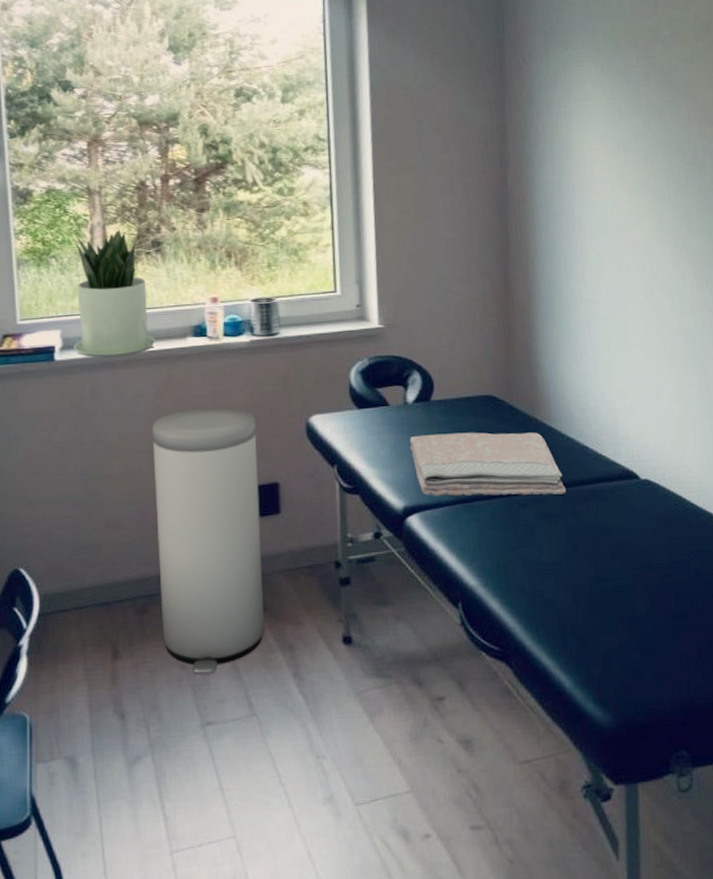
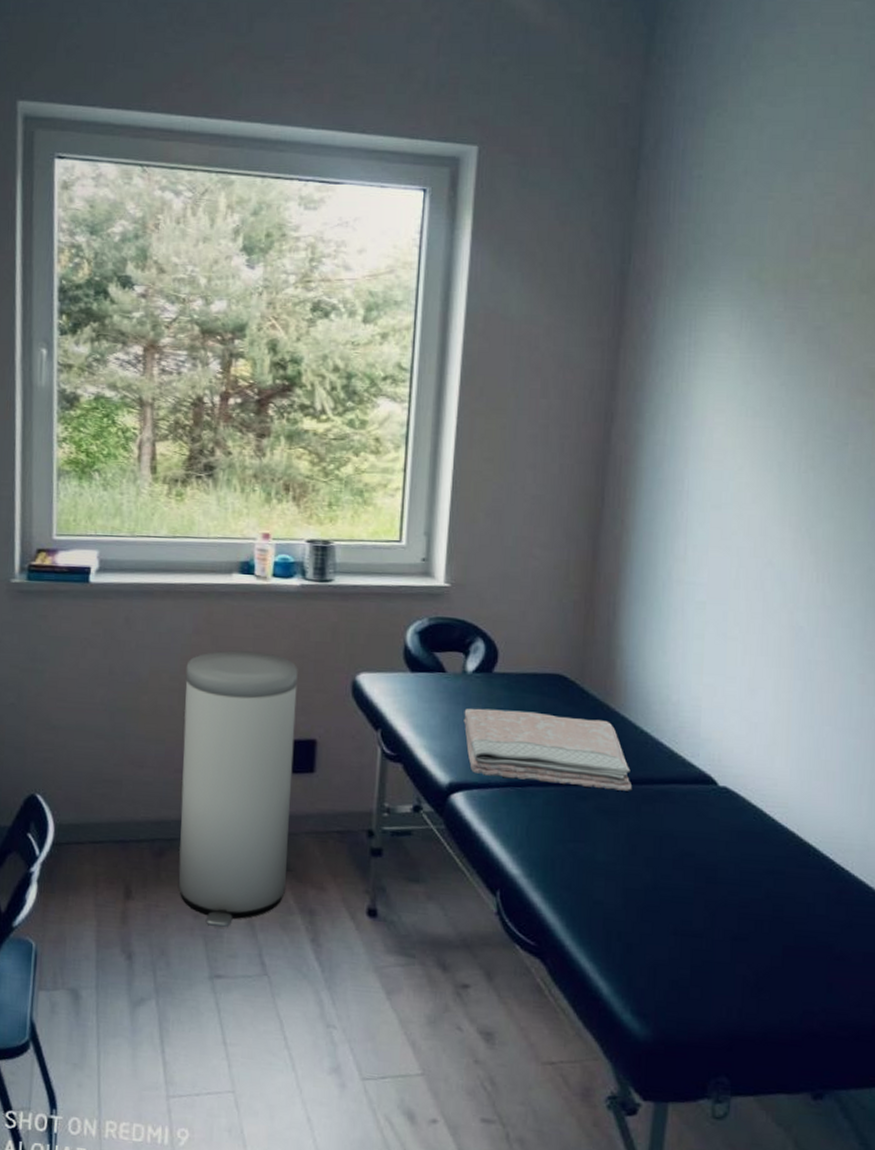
planter: present [73,229,156,359] -> none [109,447,199,587]

